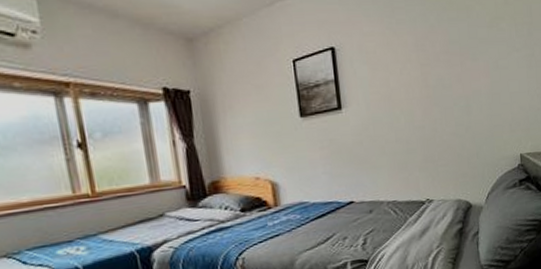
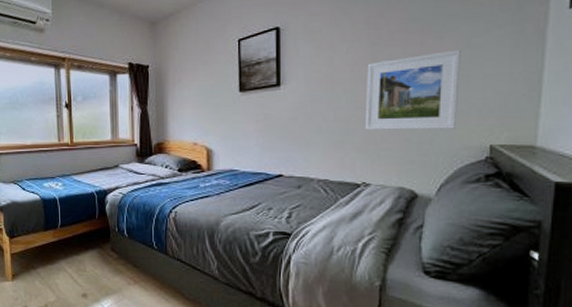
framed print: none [419,70,495,149] -> present [364,49,461,130]

